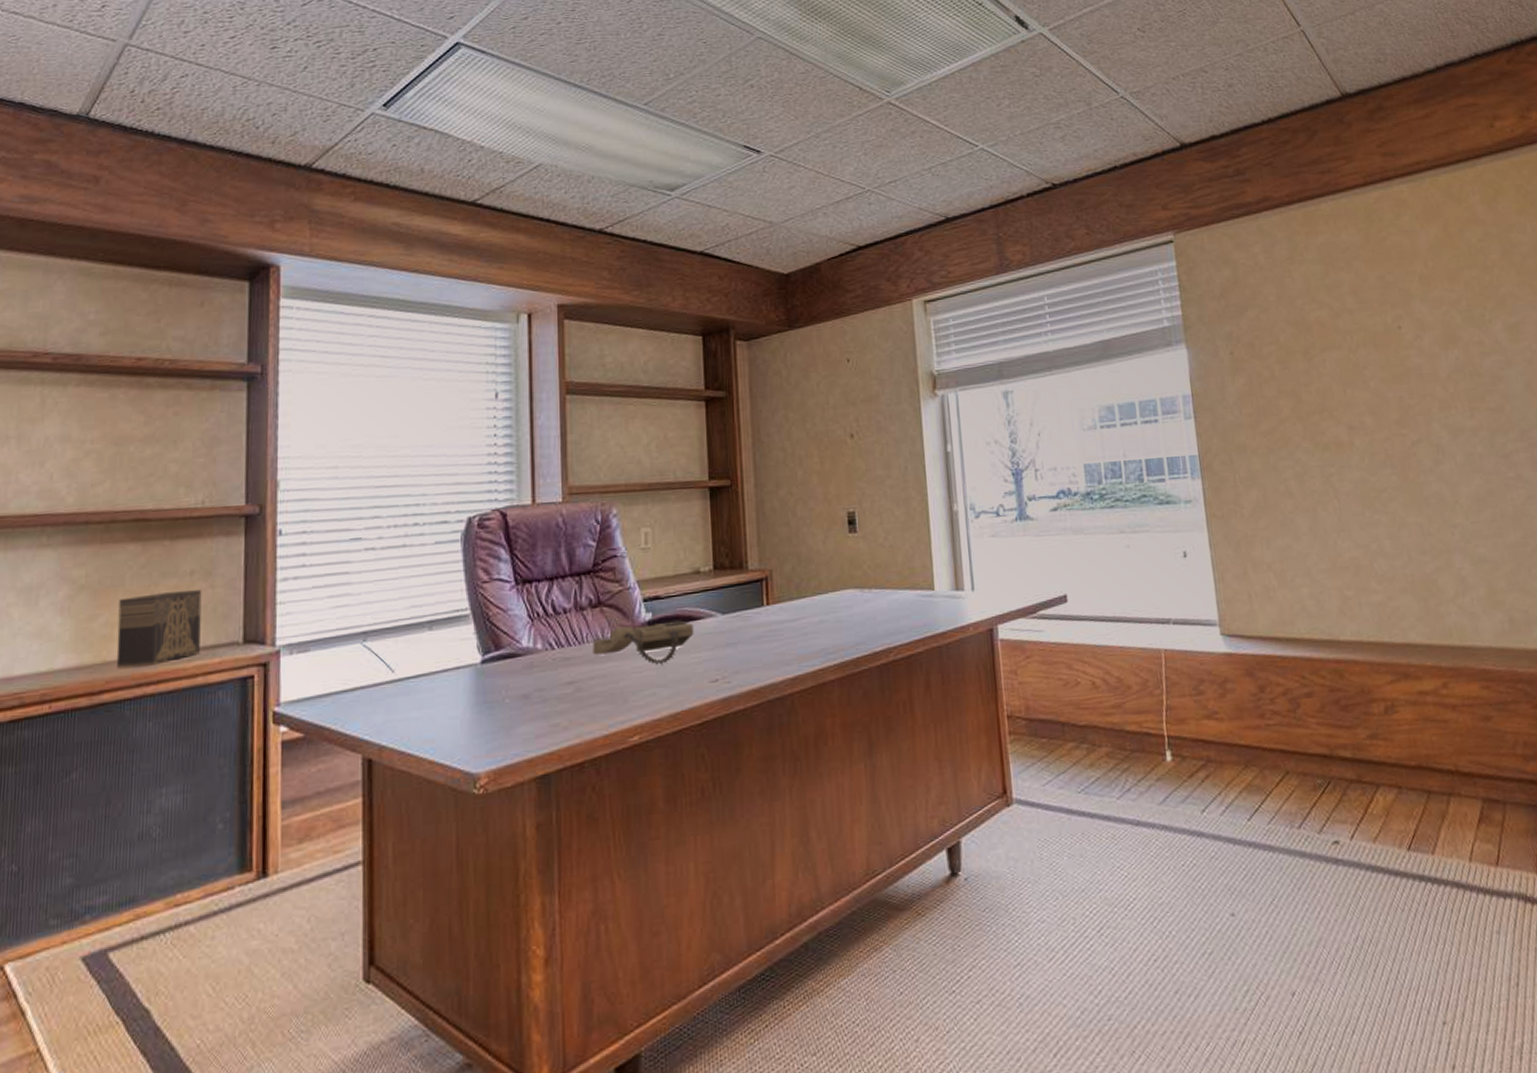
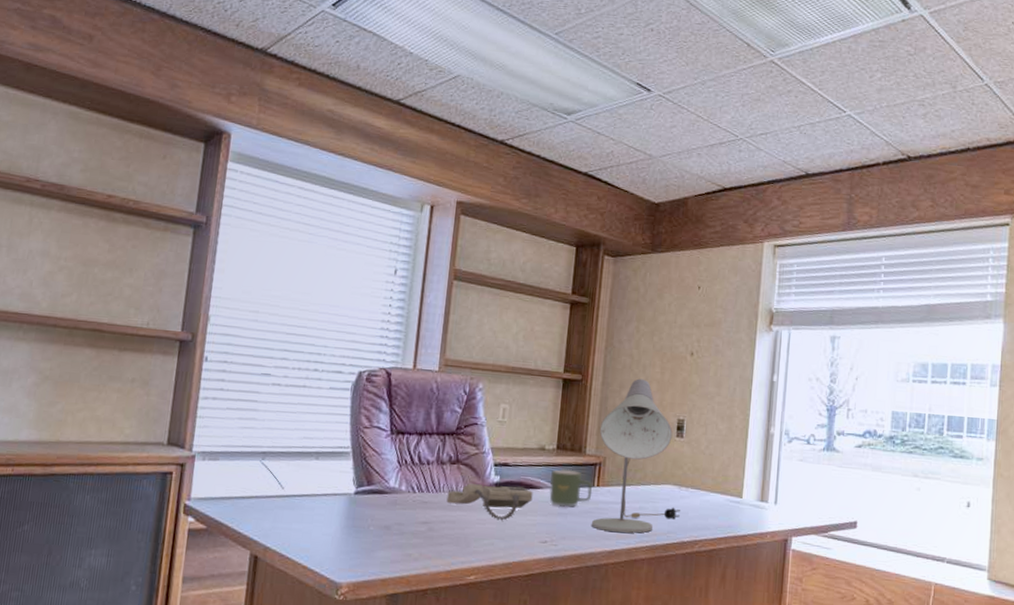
decorative box: present [116,590,202,668] -> none [67,392,139,450]
mug: none [711,590,763,637] -> present [549,469,592,508]
desk lamp: none [759,473,867,655] -> present [591,378,680,533]

